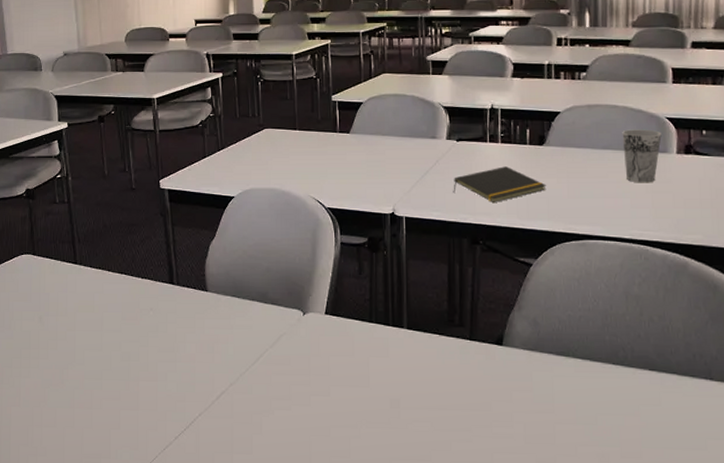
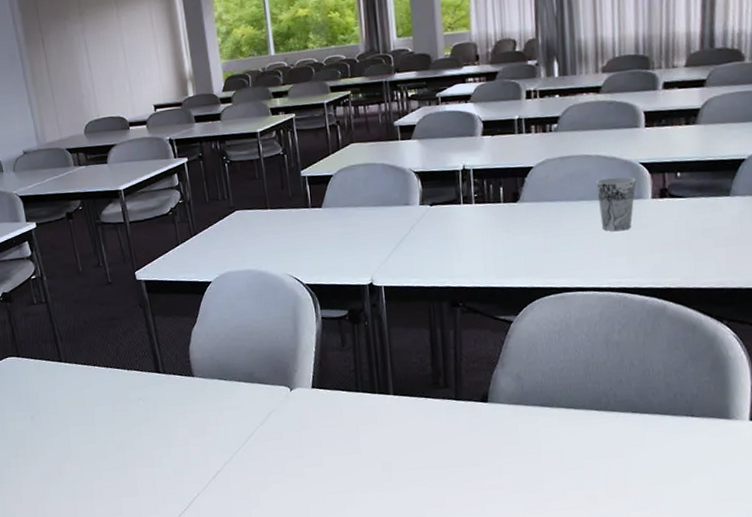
notepad: present [453,166,546,202] -> none [429,227,523,264]

